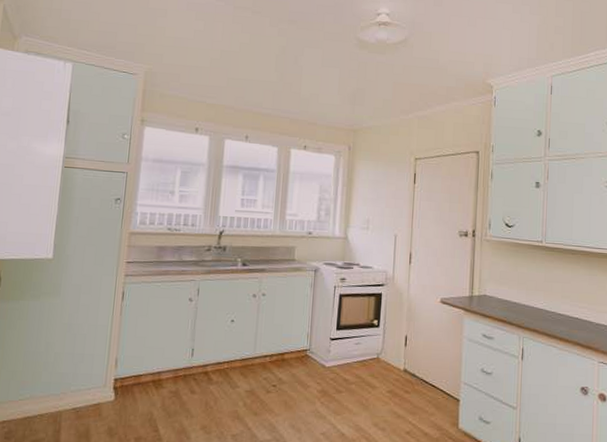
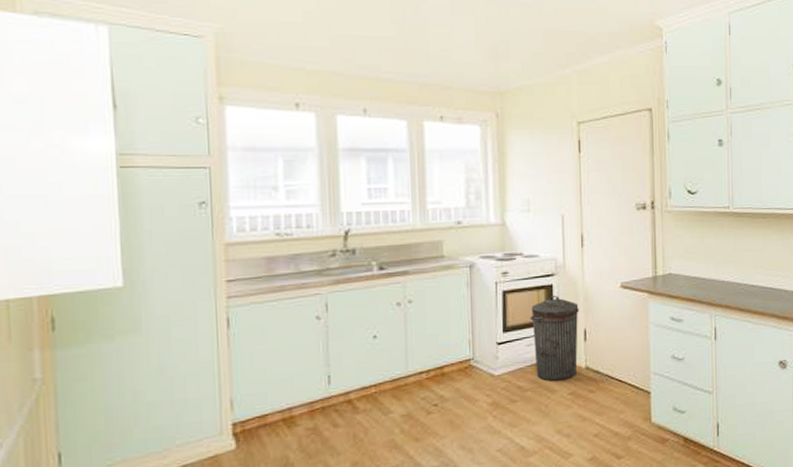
trash can: none [360,302,403,379] -> present [530,295,579,381]

